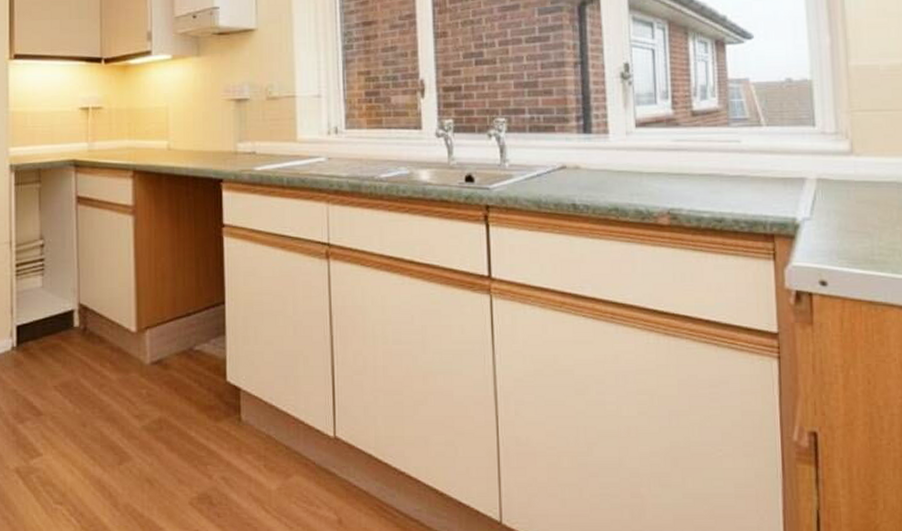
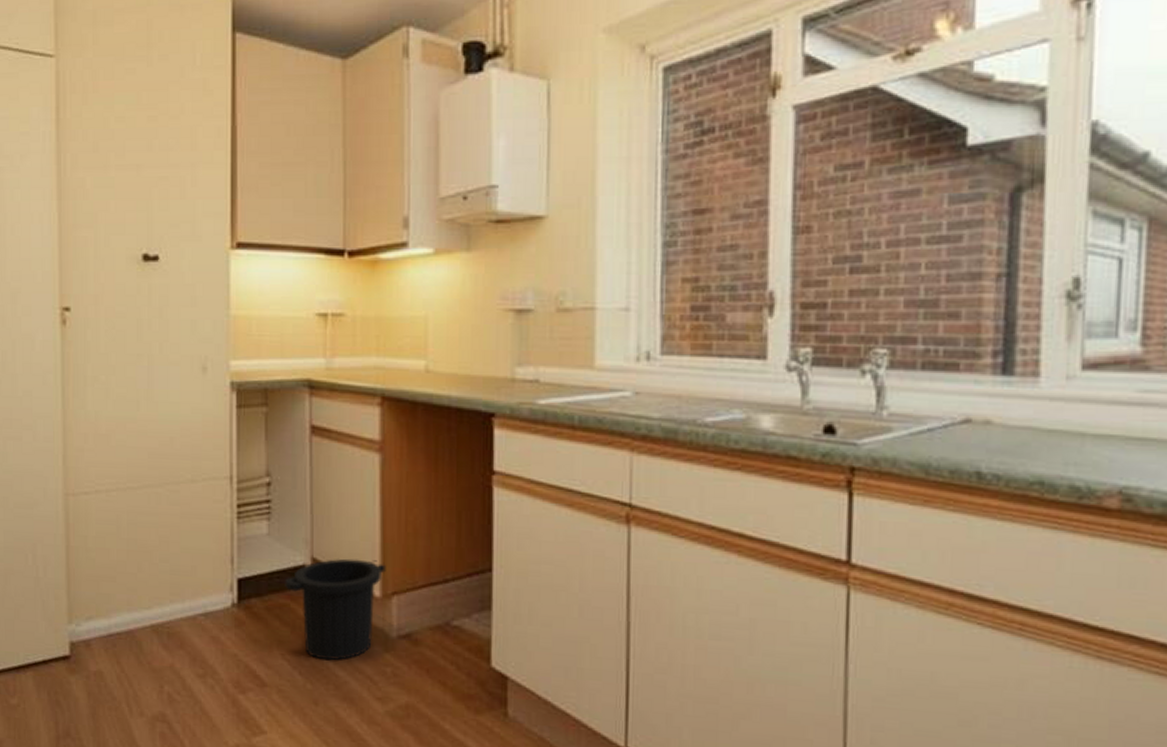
trash can: none [57,302,140,388] -> present [285,558,386,661]

